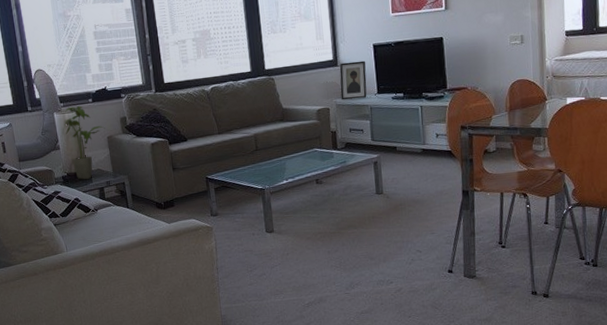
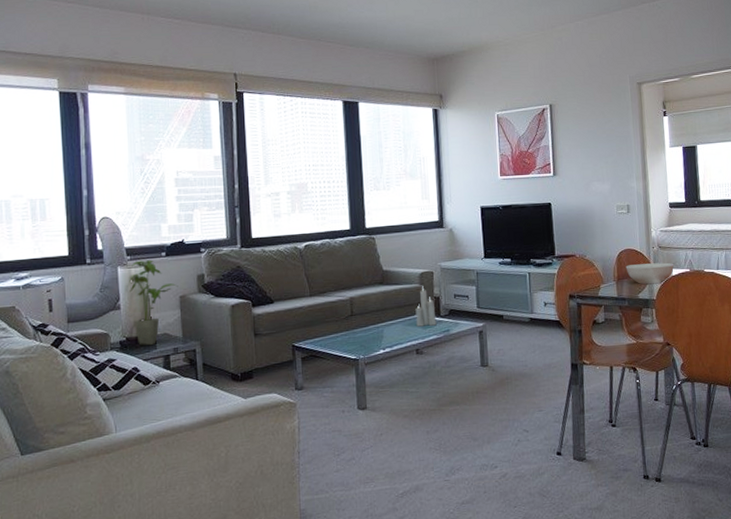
candle: none [314,122,334,159] -> present [415,286,437,327]
picture frame: present [339,60,367,100] -> none [445,223,474,264]
bowl: none [518,91,568,114] -> present [625,262,674,285]

